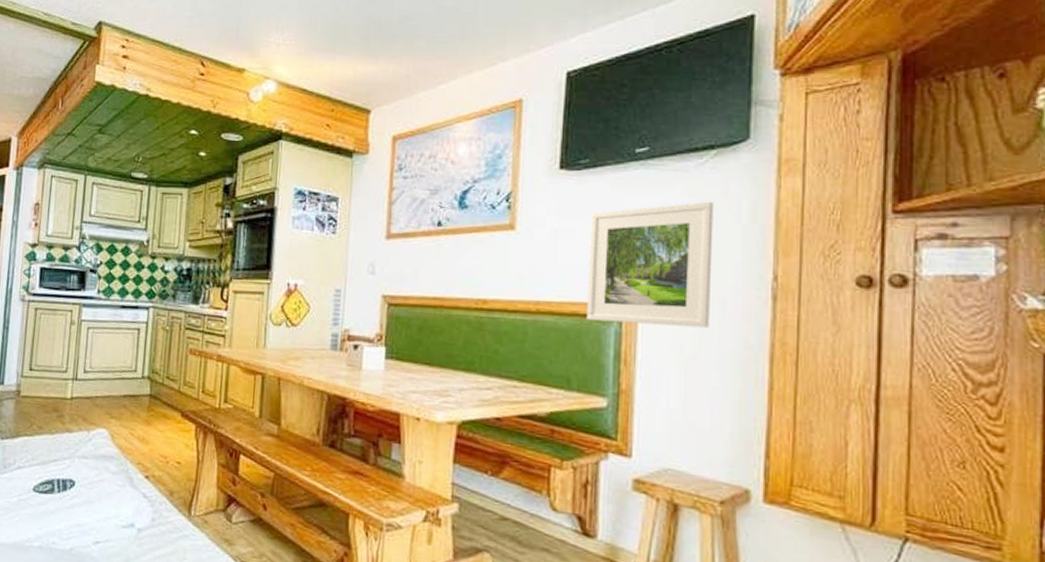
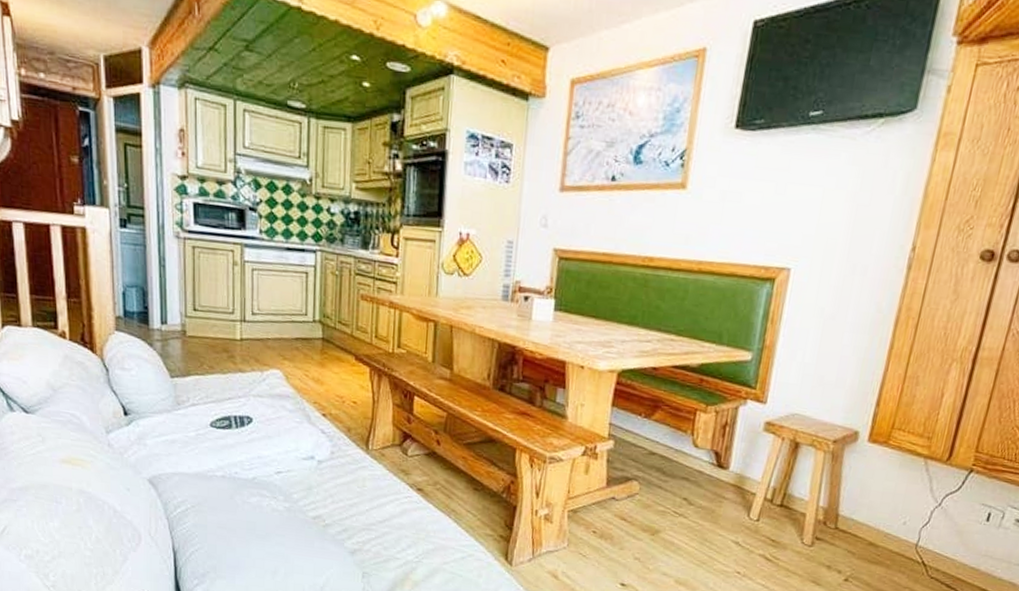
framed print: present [586,201,714,328] -> none [743,170,873,293]

